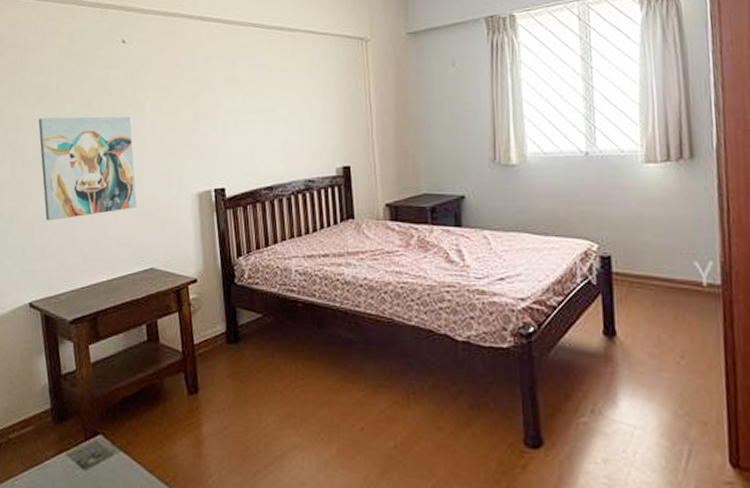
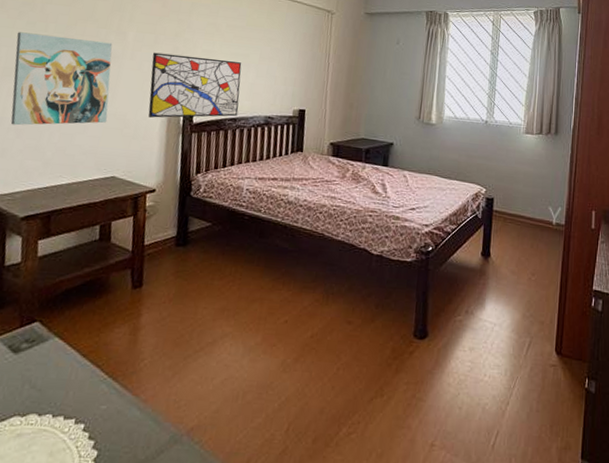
wall art: none [173,118,274,196] -> present [148,52,242,118]

